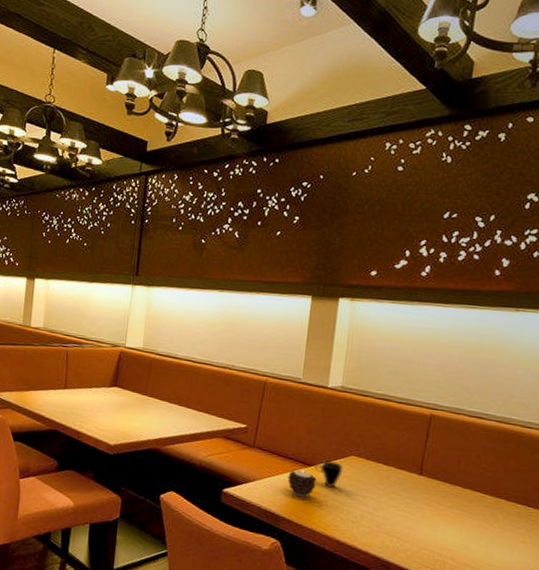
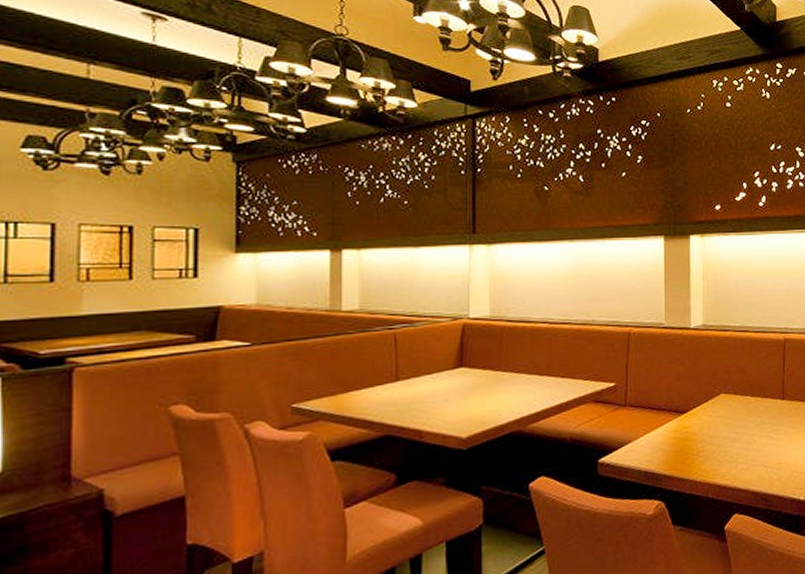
candle: present [287,469,317,498] -> none [663,418,692,449]
cup: present [314,459,343,488] -> none [687,402,715,431]

